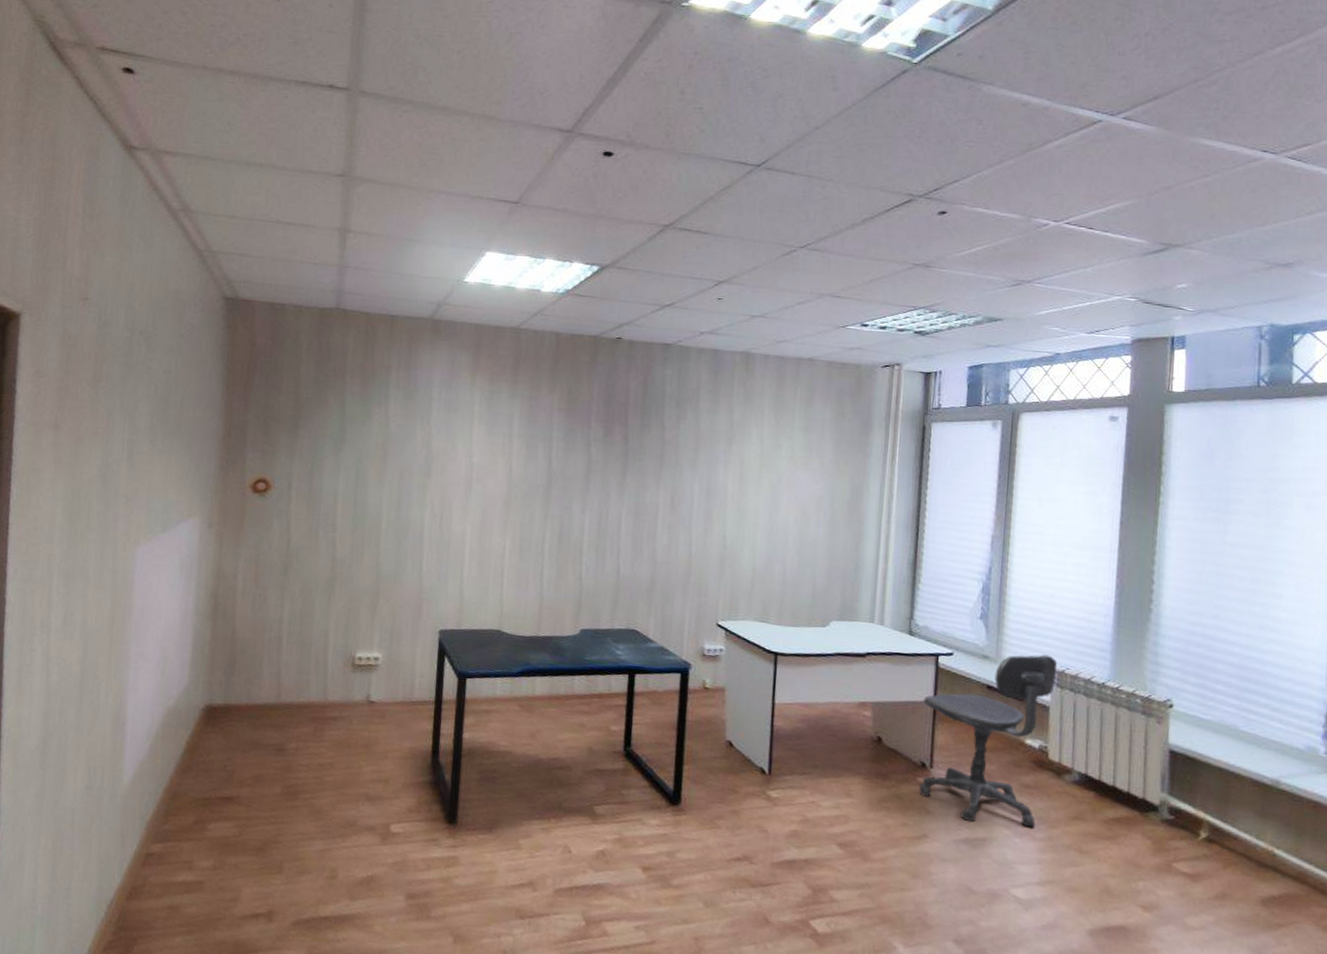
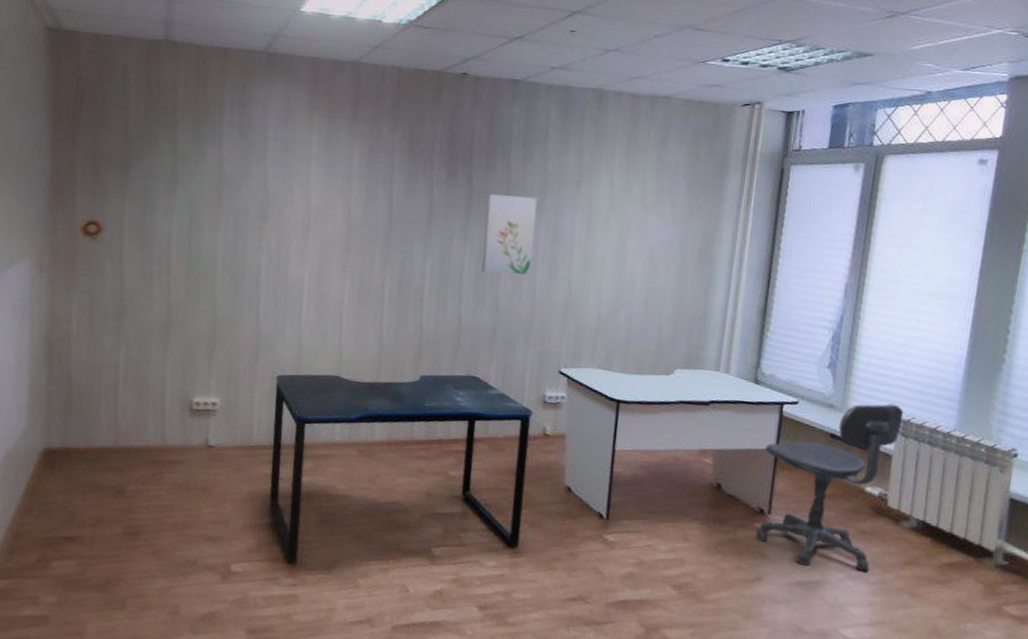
wall art: none [639,451,691,530] -> present [482,193,537,275]

